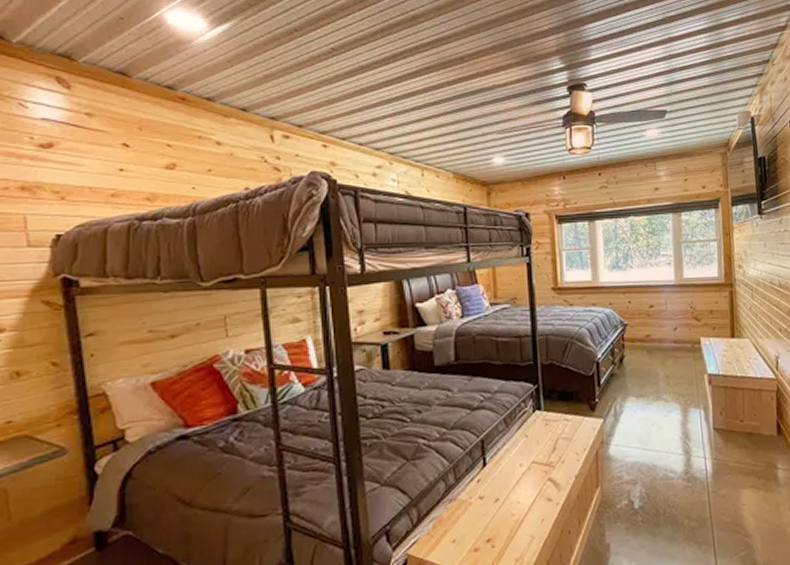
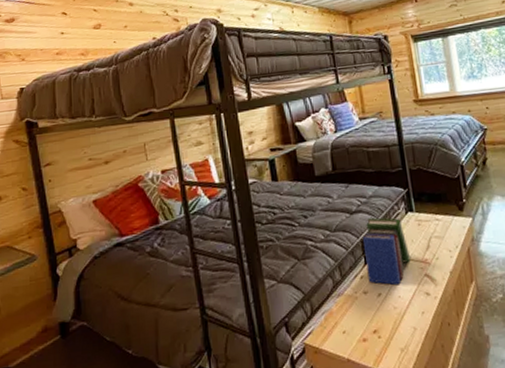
book: none [482,415,534,490] -> present [362,217,410,286]

